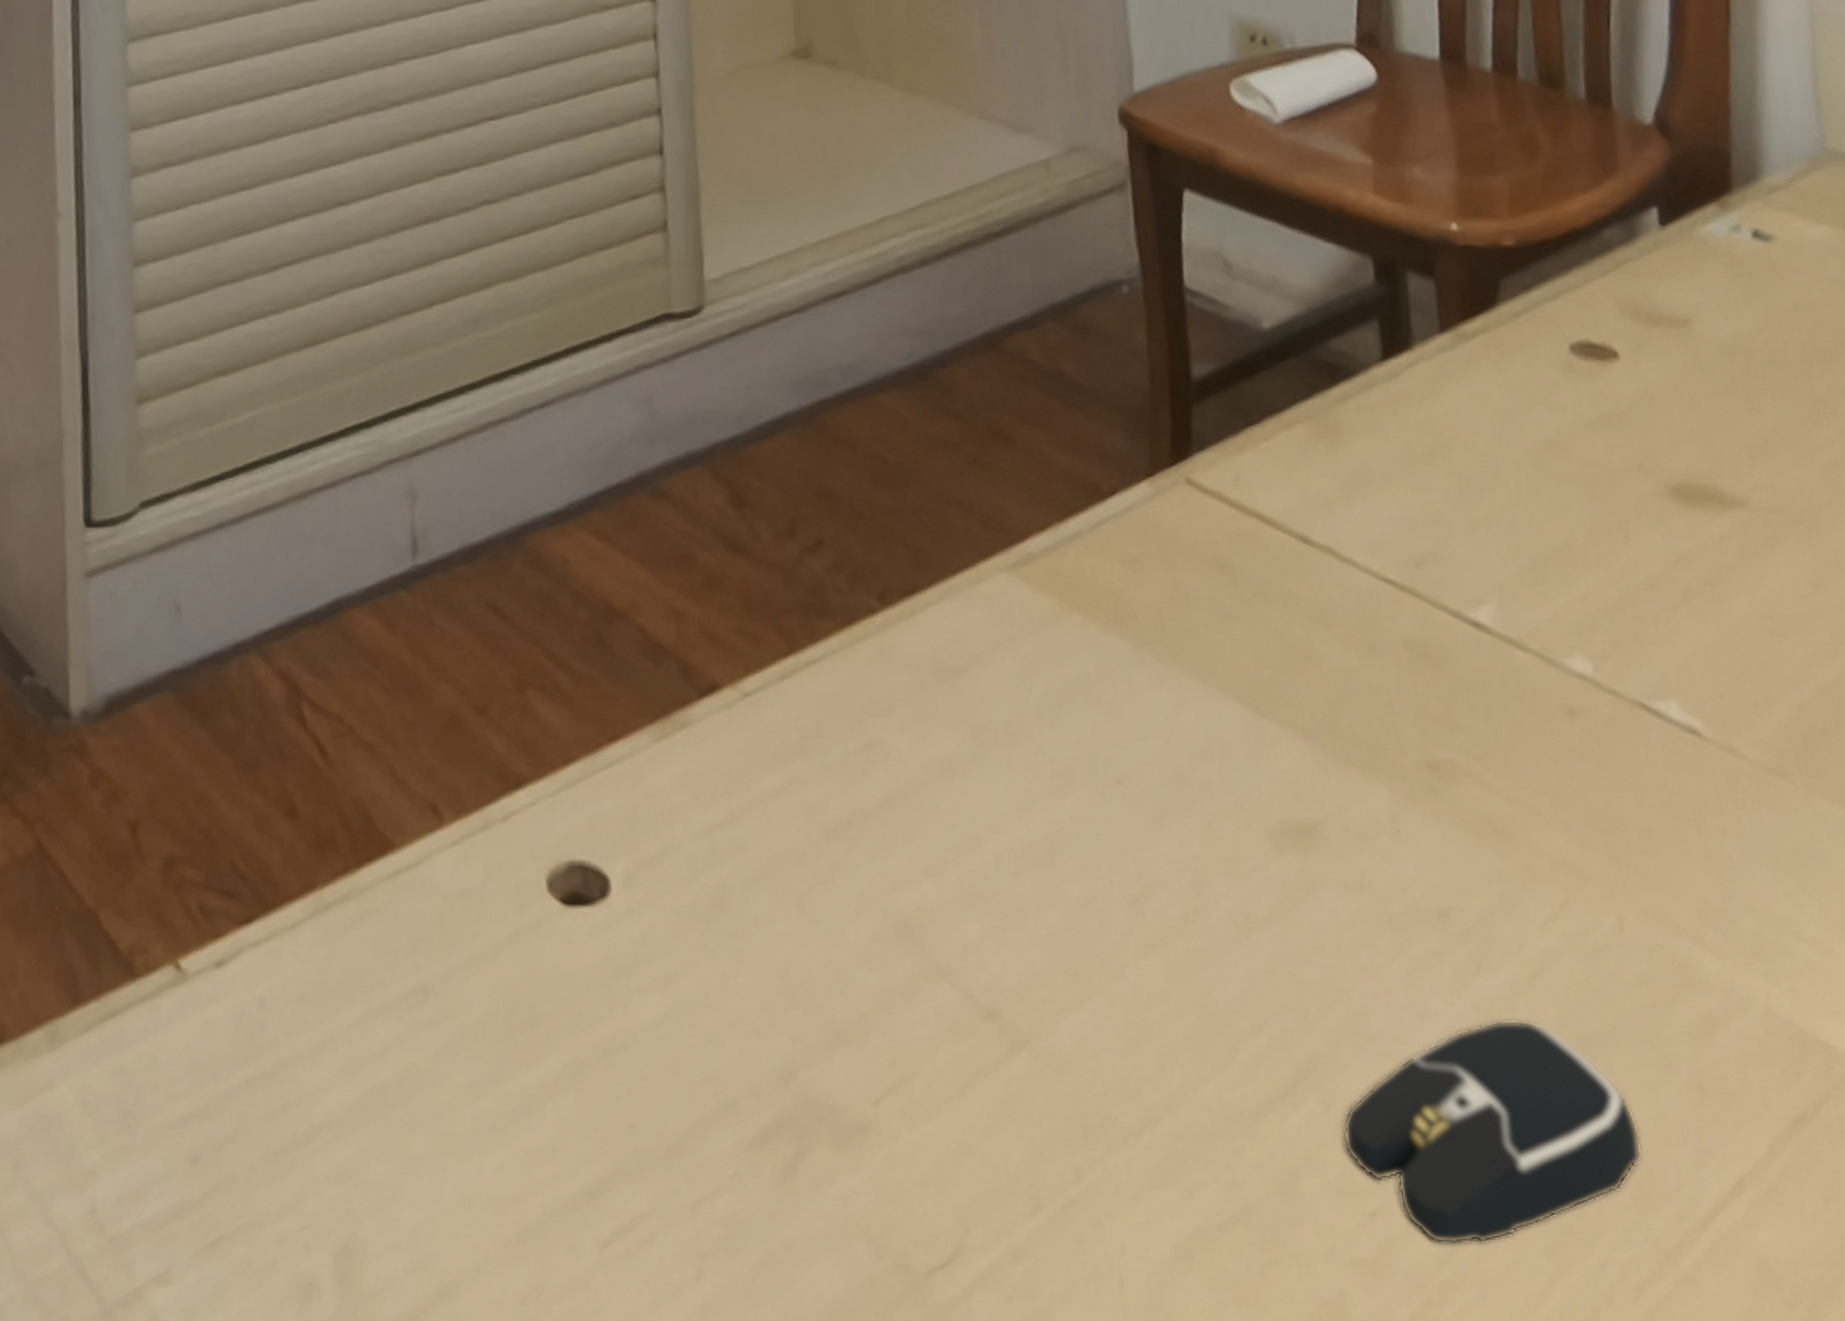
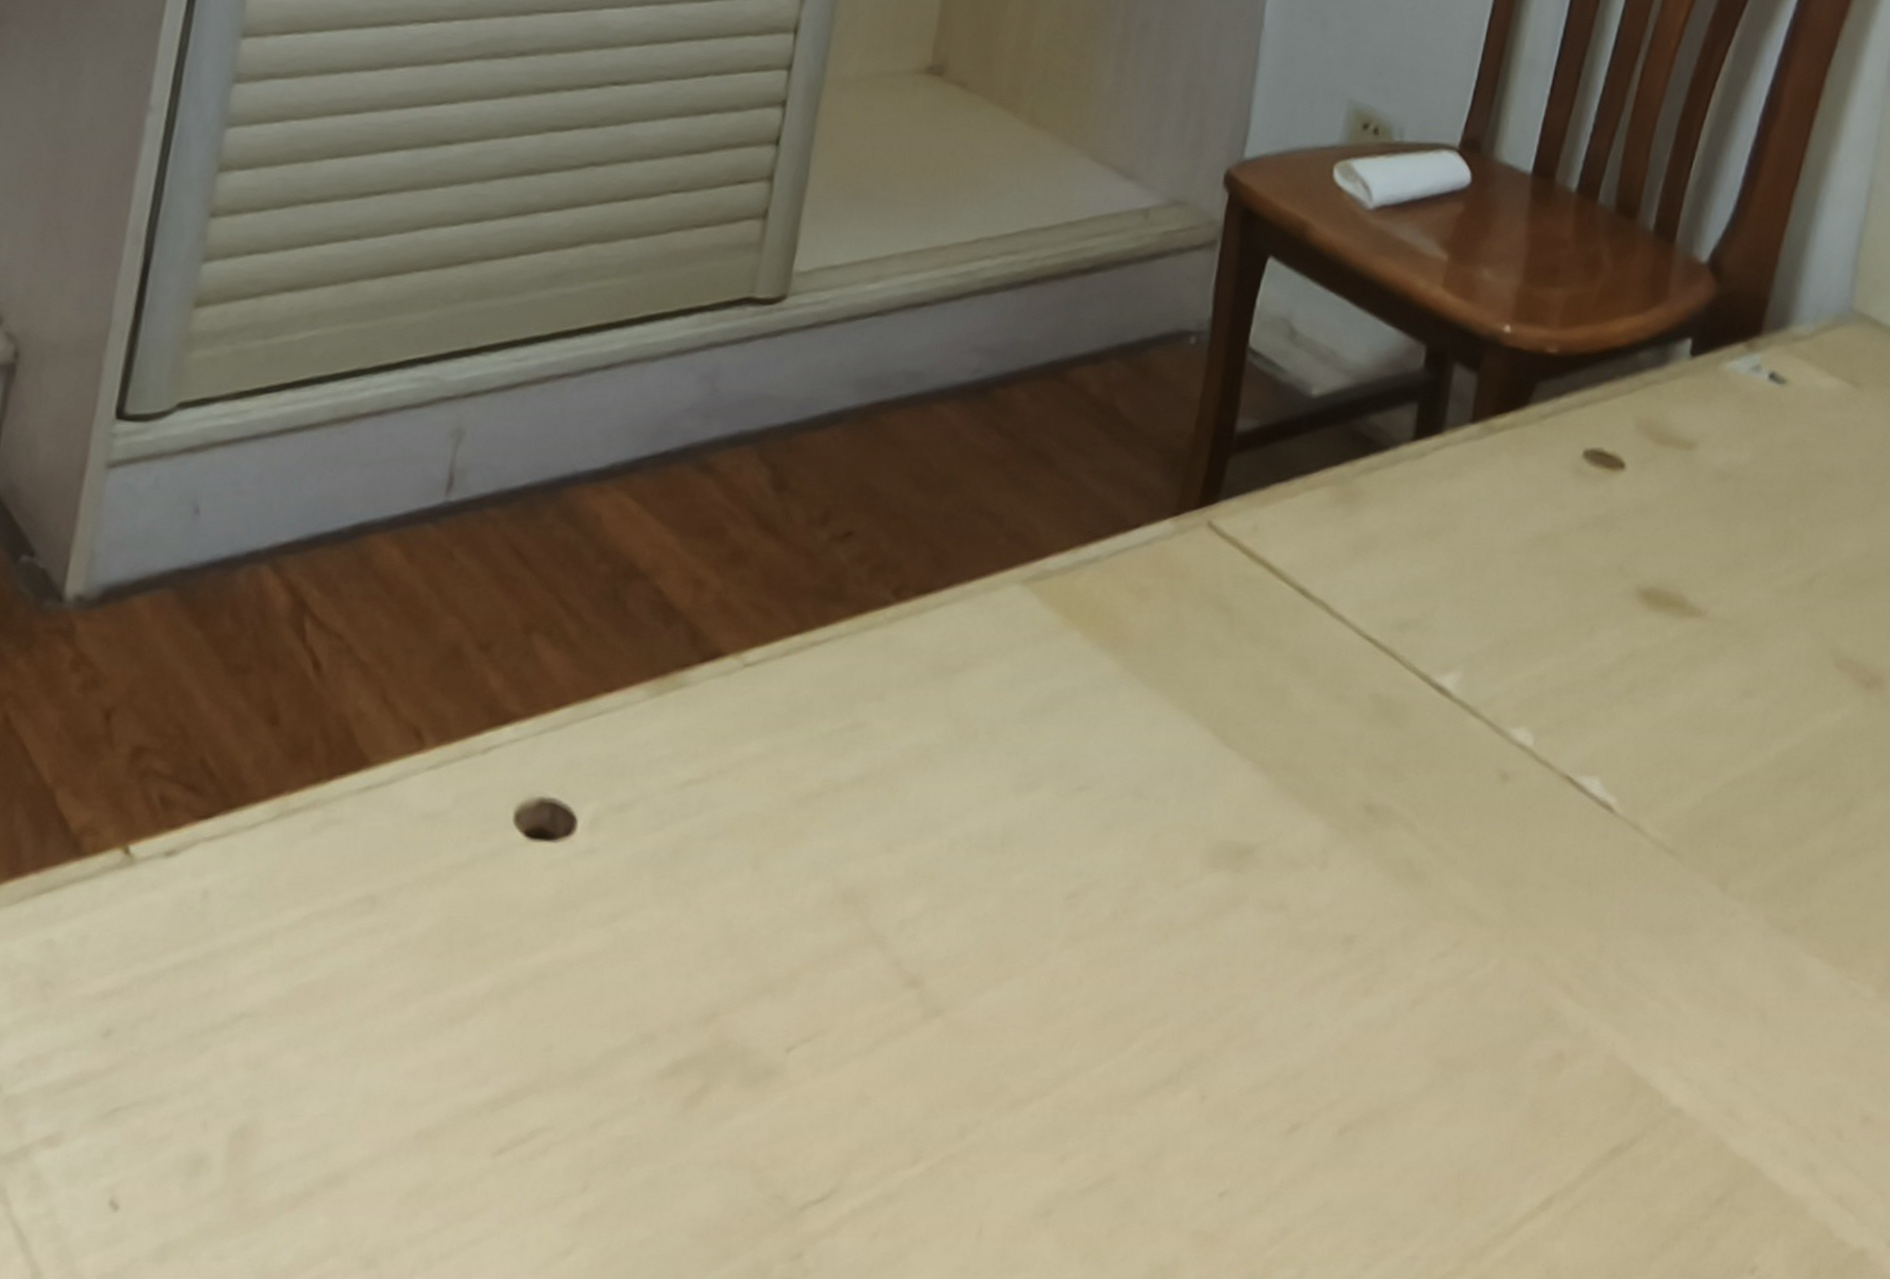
computer mouse: present [1342,1019,1642,1245] -> none [1210,1038,1475,1229]

